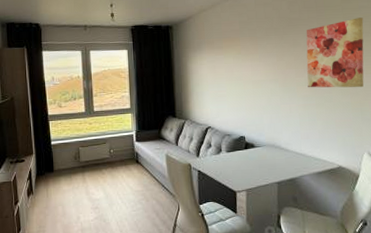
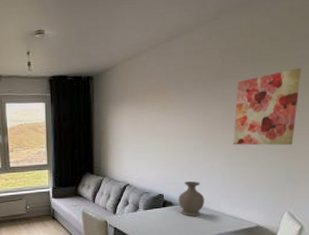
vase: none [260,123,286,158] -> present [179,181,205,216]

